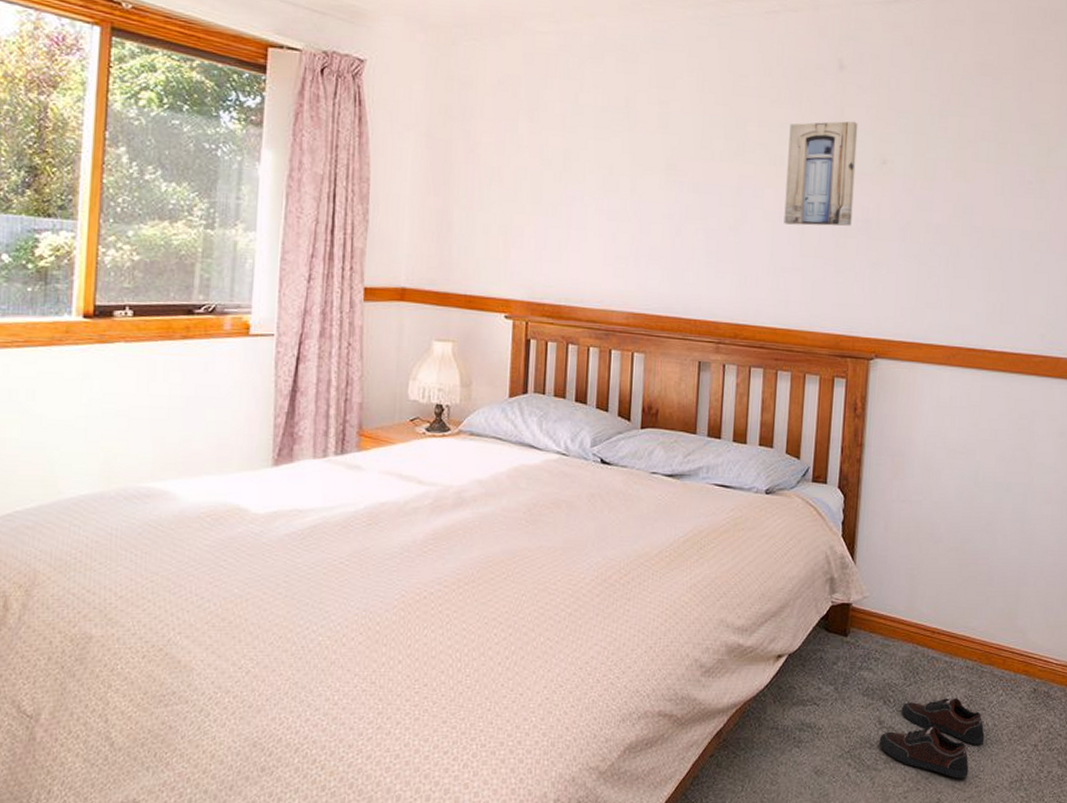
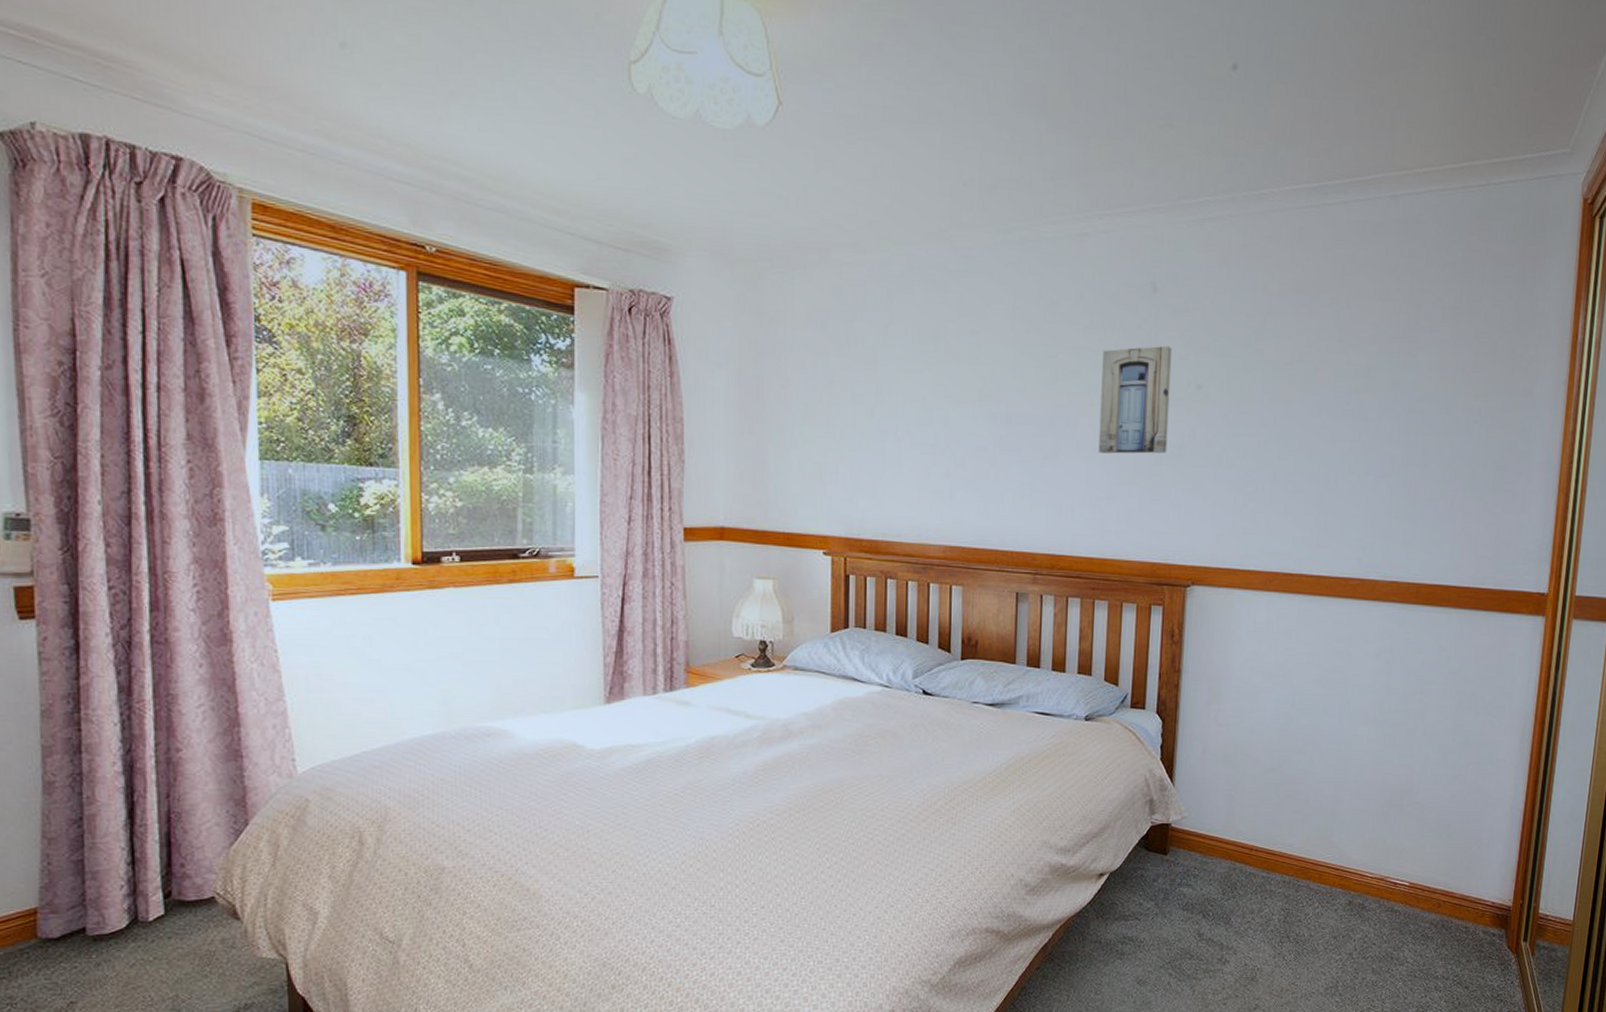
shoe: present [879,697,985,779] -> none [1198,910,1301,986]

